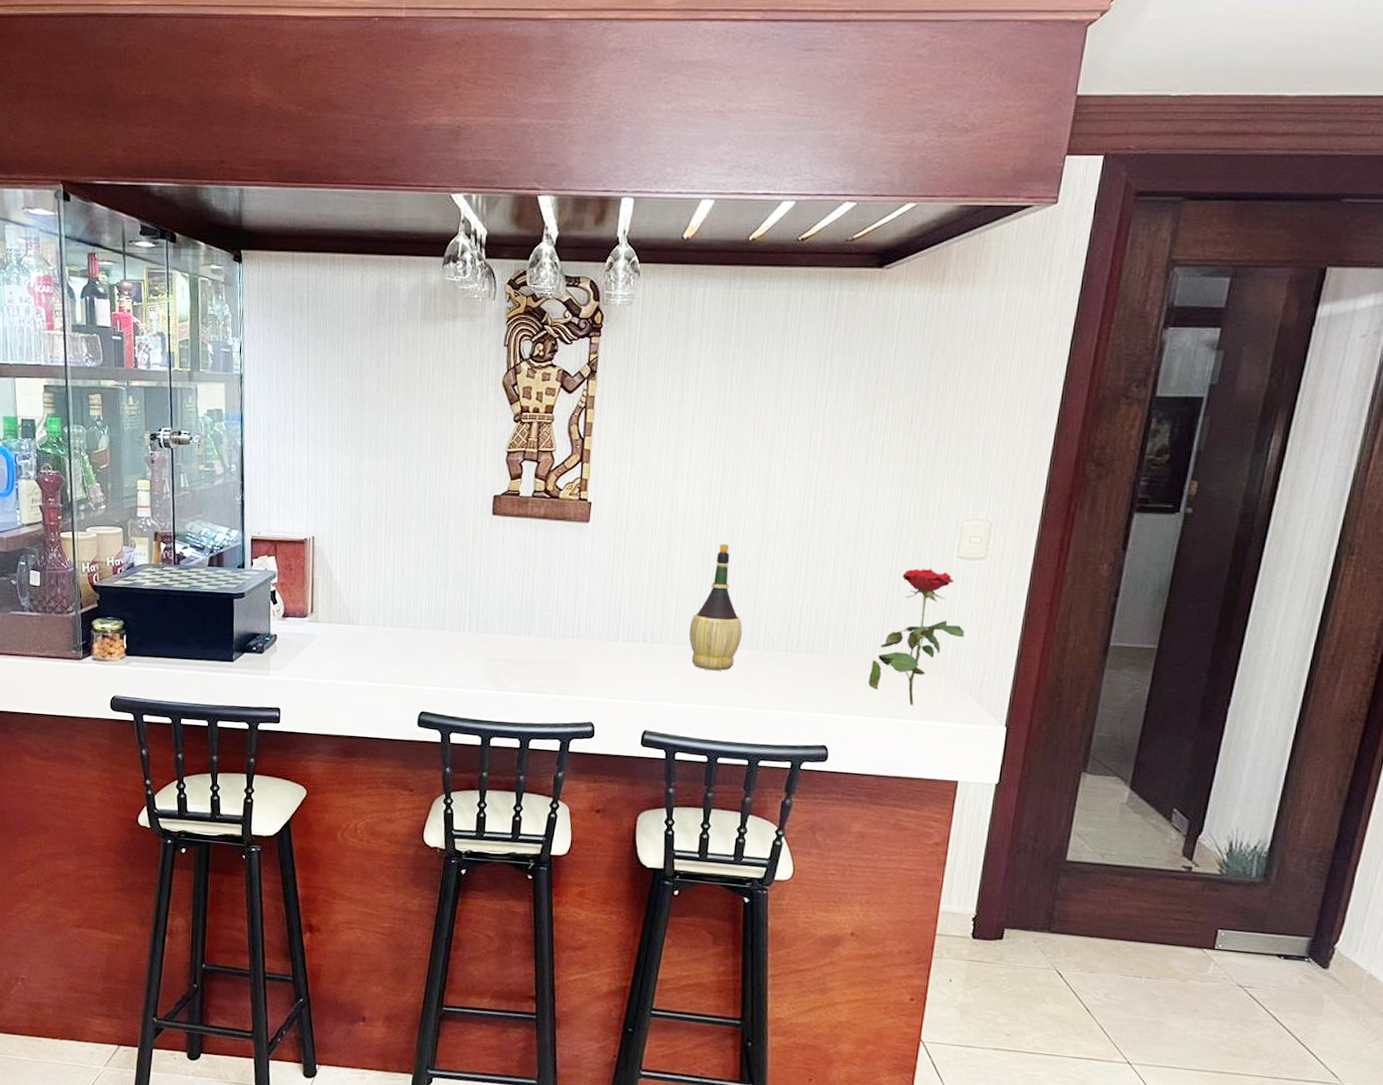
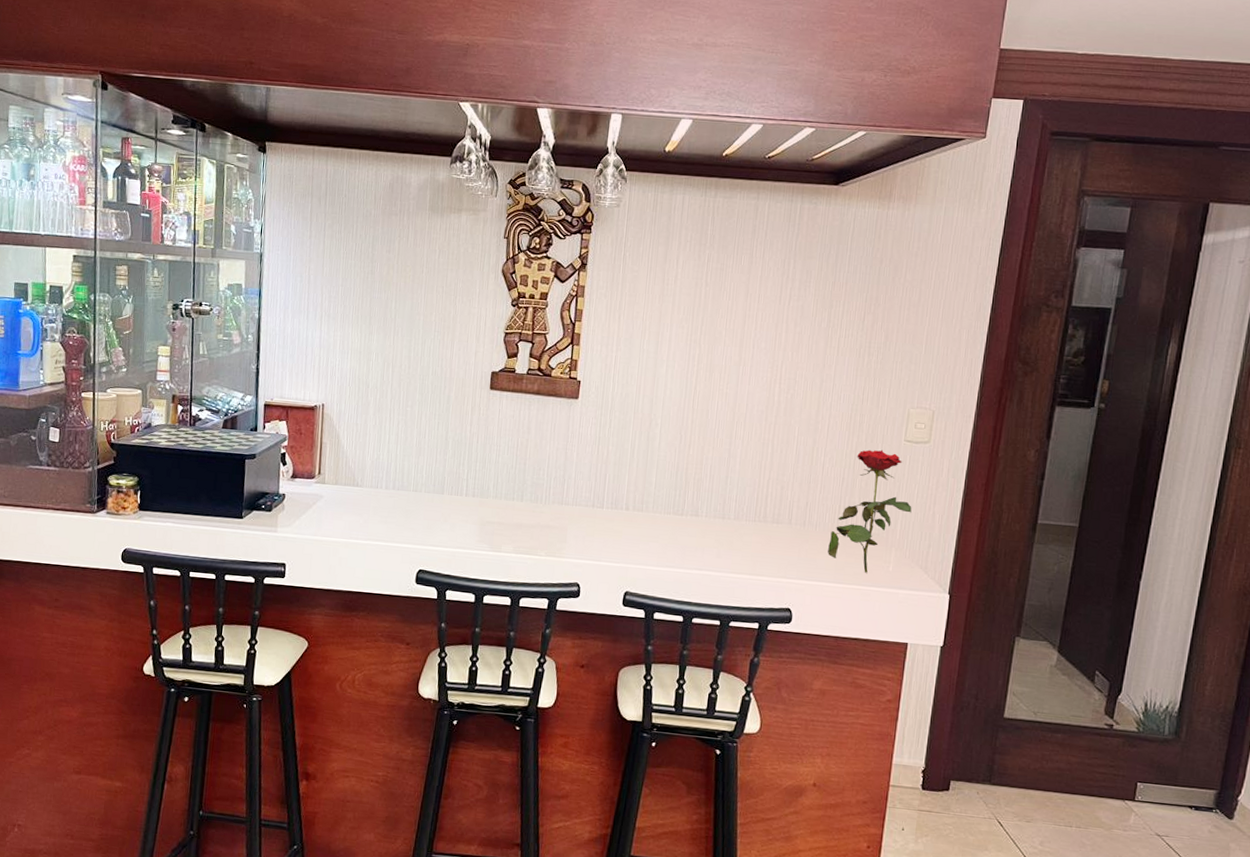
wine bottle: present [688,544,743,671] -> none [667,422,716,538]

